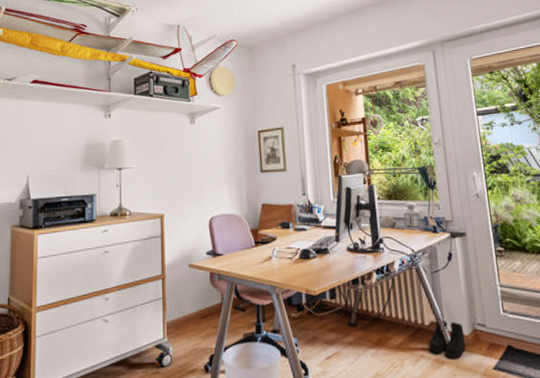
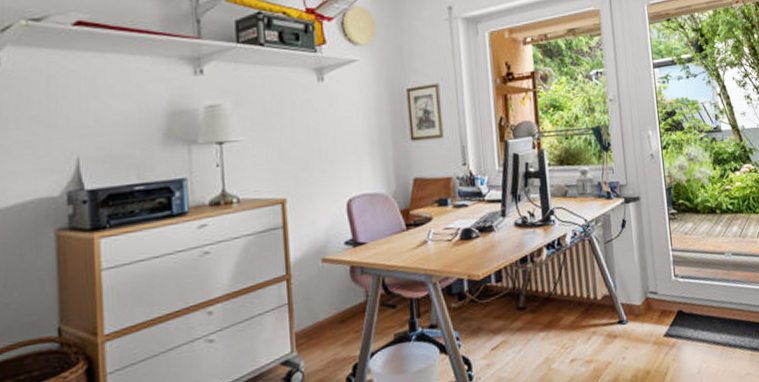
boots: present [428,319,466,359] -> none [601,291,638,331]

